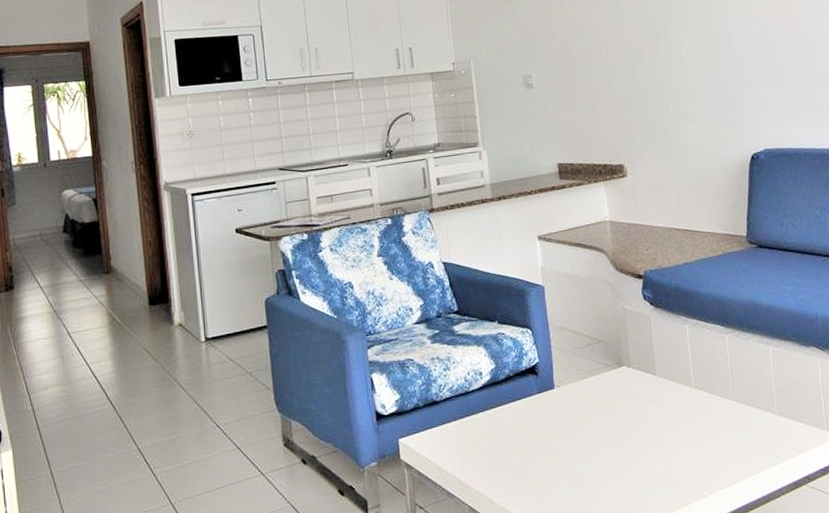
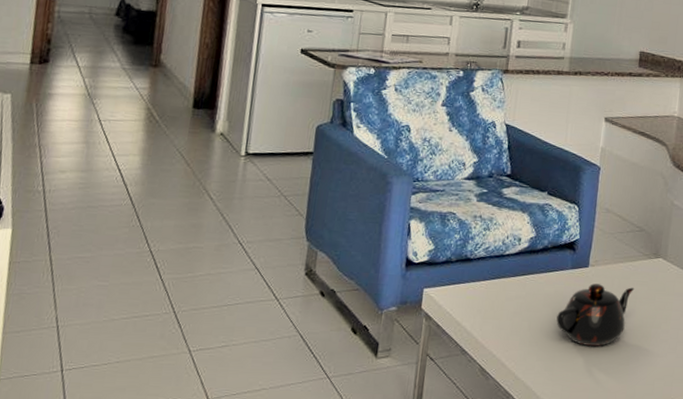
teapot: none [534,401,606,469] -> present [556,283,635,346]

